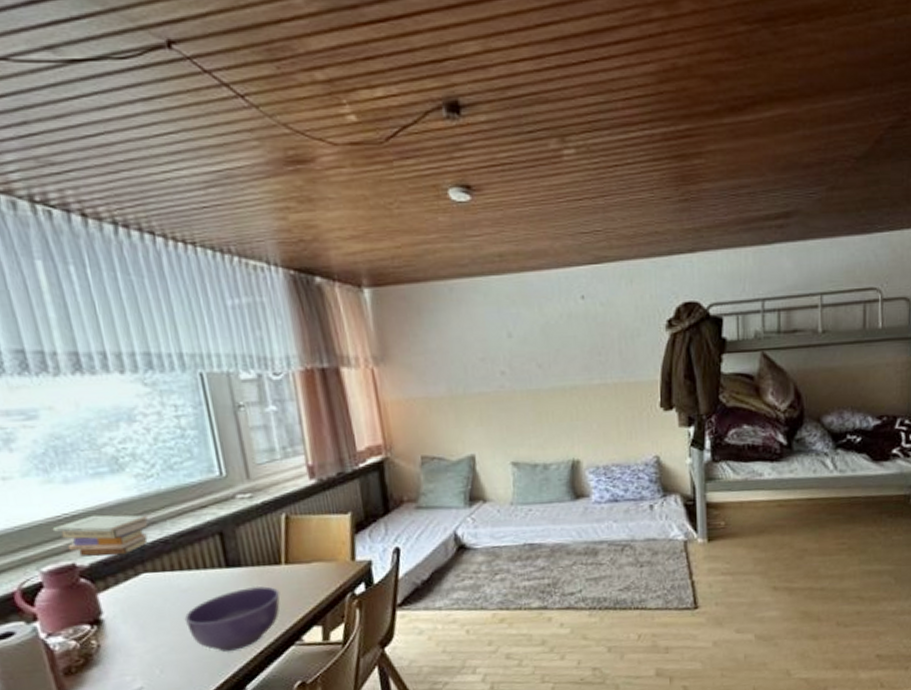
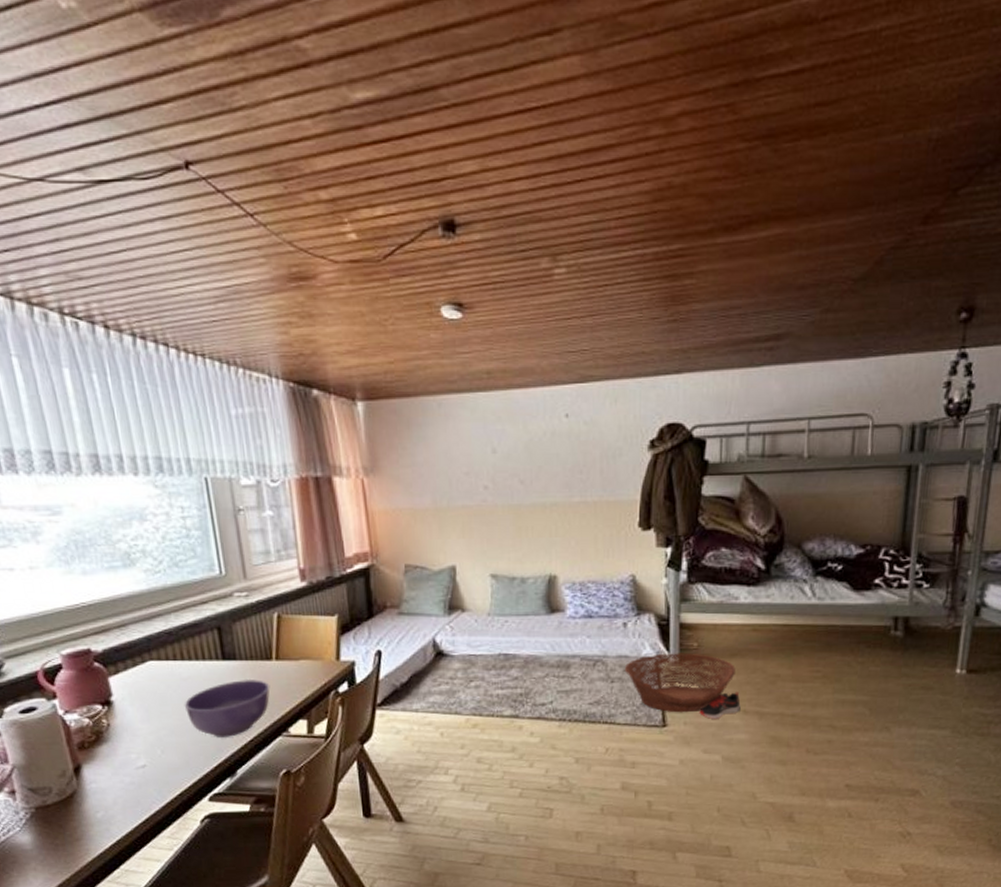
books: present [52,514,149,557] -> none [71,605,155,643]
basket: none [652,532,763,594] -> present [624,653,736,713]
athletic shoe: none [730,569,770,598] -> present [699,692,741,719]

